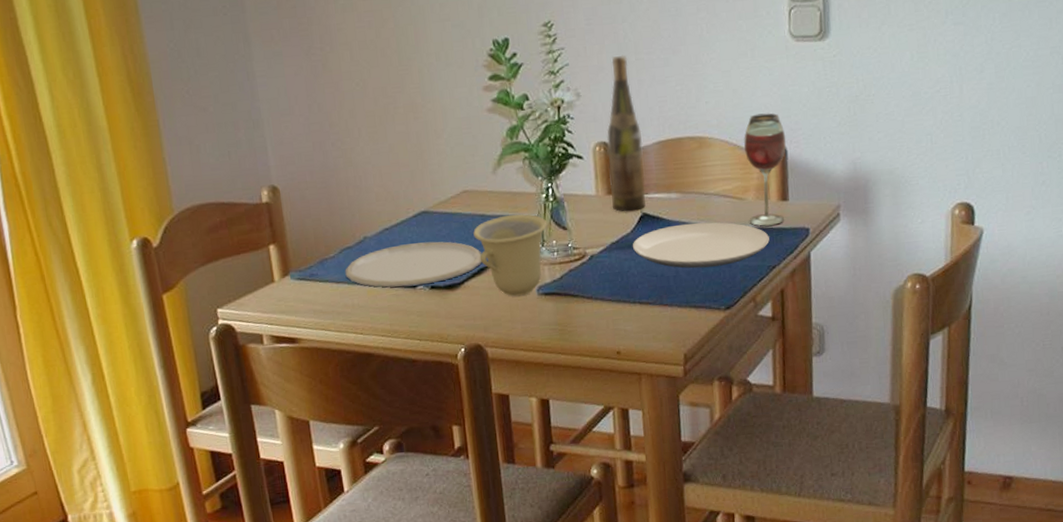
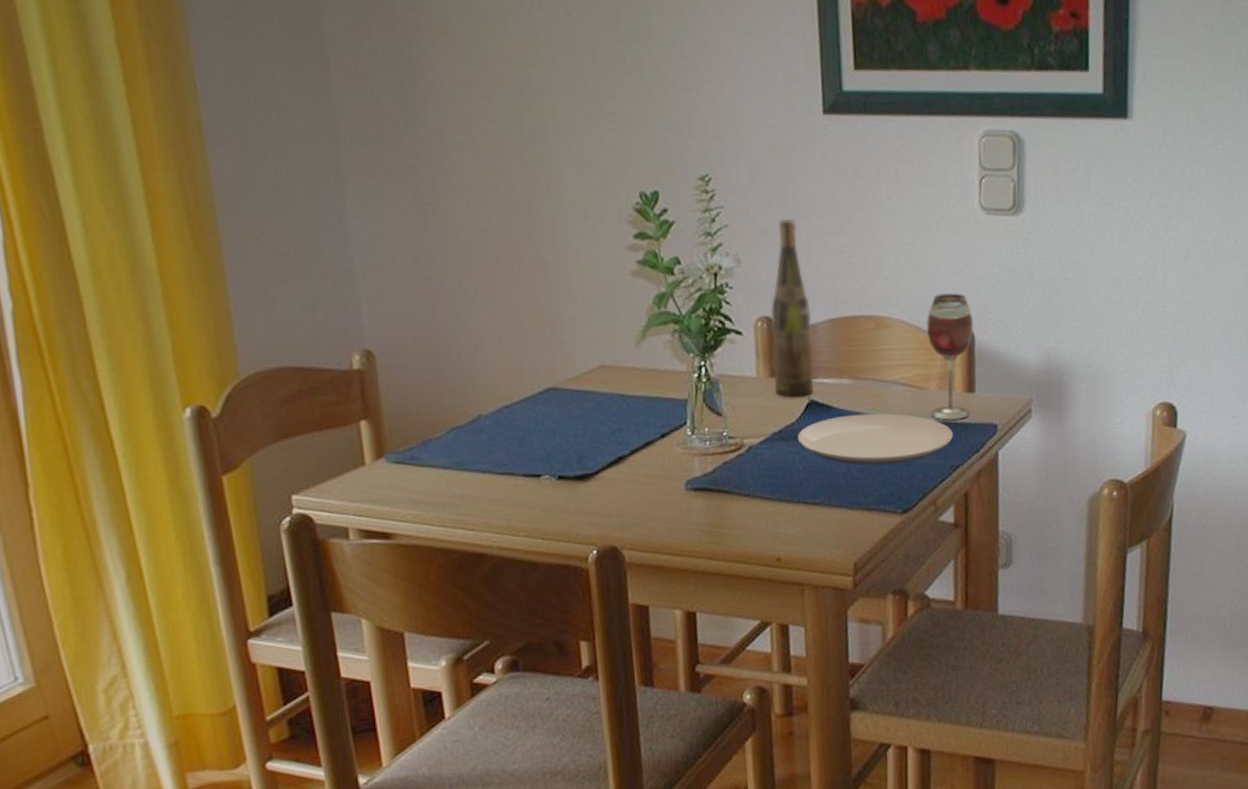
plate: present [345,241,483,287] -> none [453,423,621,476]
cup: present [473,214,548,297] -> none [611,395,699,491]

